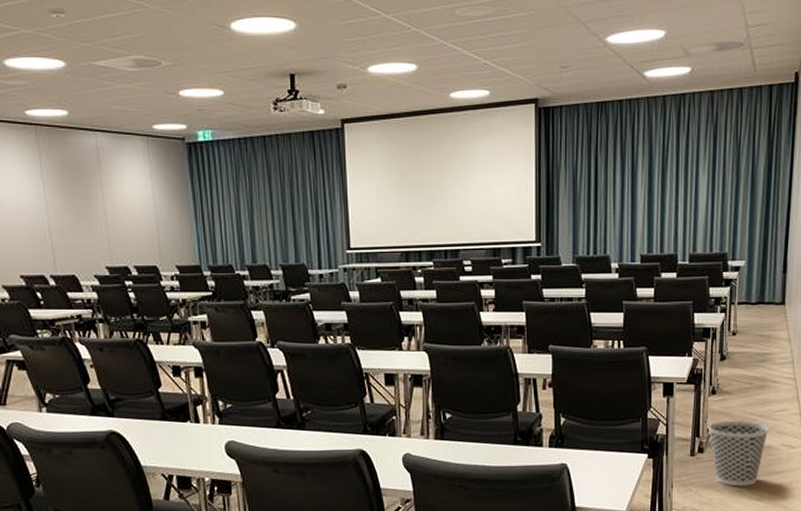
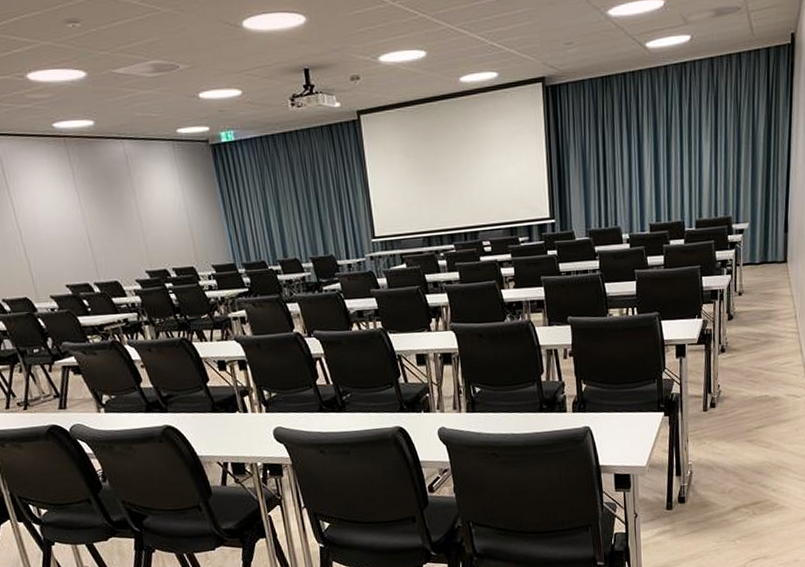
wastebasket: present [708,421,769,487] -> none [718,375,775,437]

